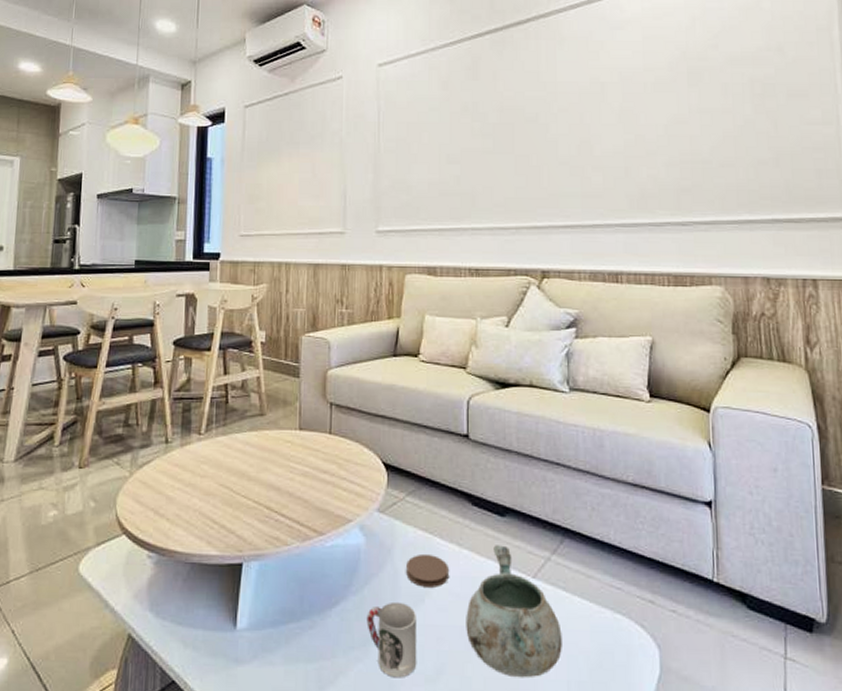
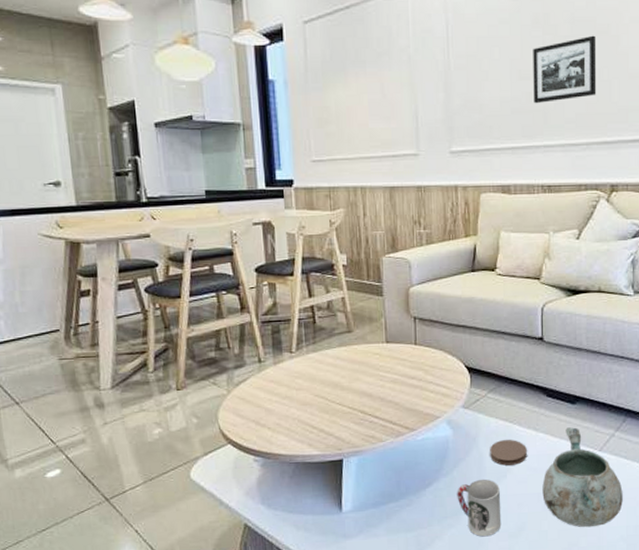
picture frame: none [462,123,526,187] -> present [533,35,597,104]

